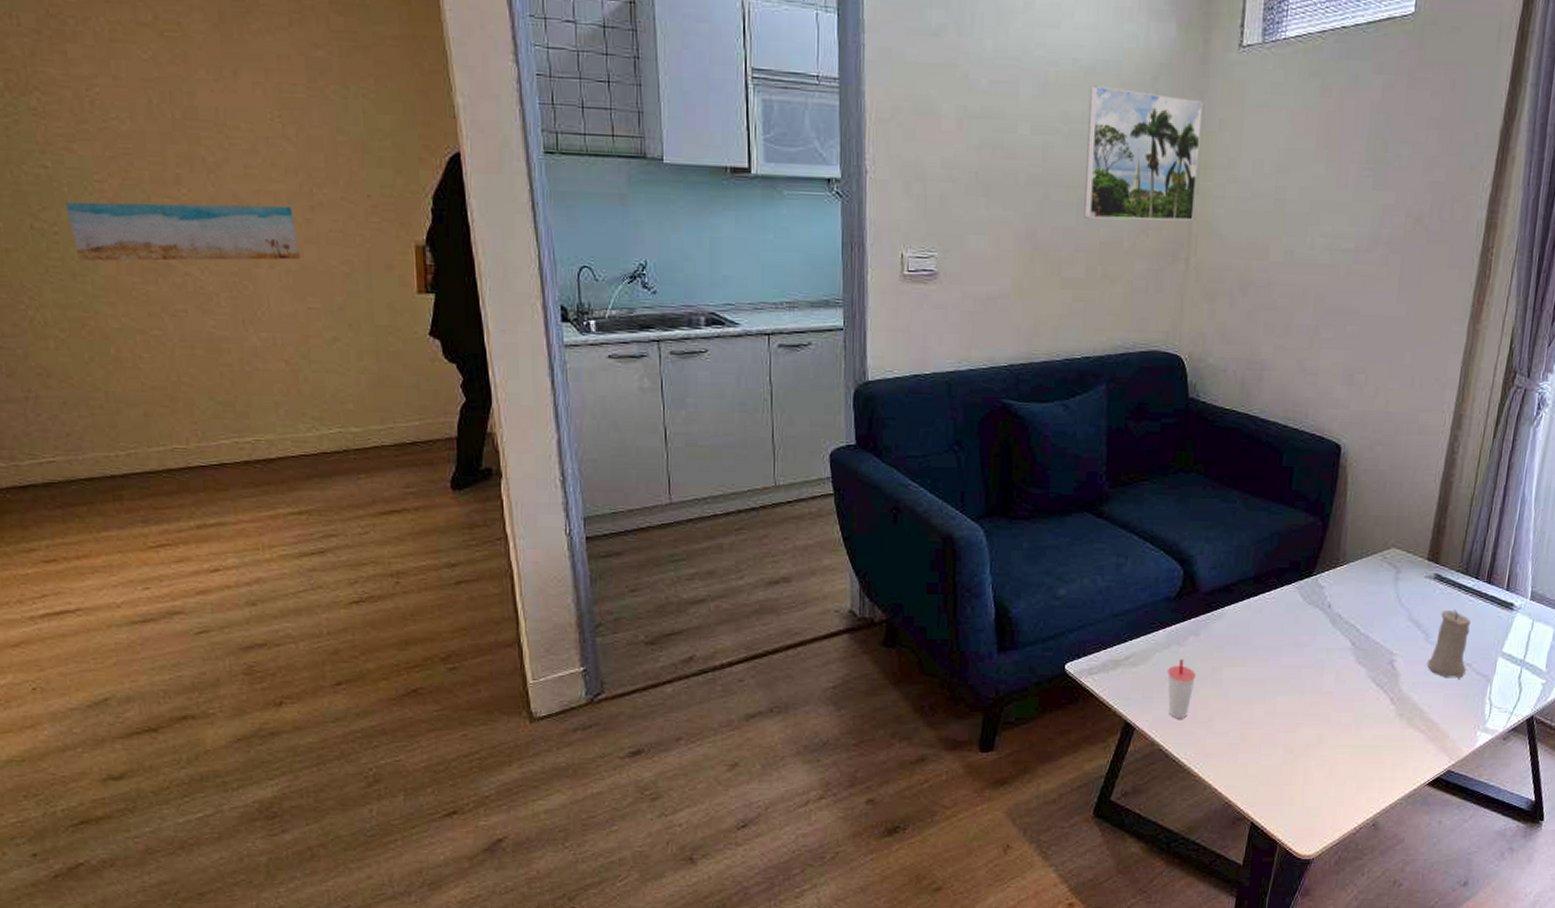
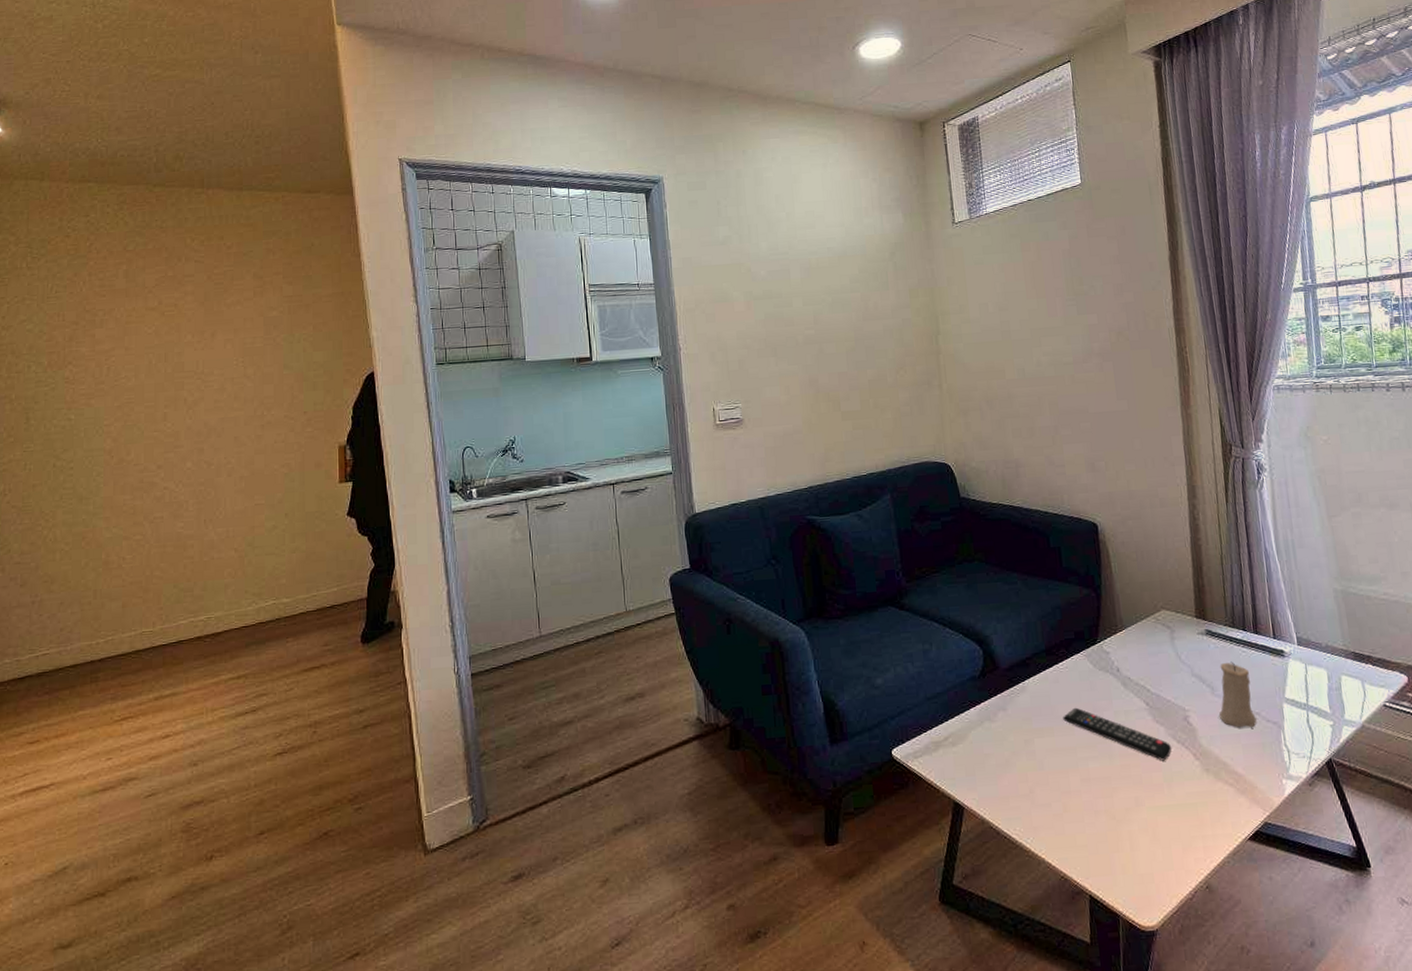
wall art: present [65,201,301,262] -> none [81,427,252,488]
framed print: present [1084,85,1203,221] -> none [843,264,940,364]
cup: present [1167,658,1196,719] -> none [984,734,1011,795]
remote control: none [1259,640,1370,702] -> present [1063,707,1172,761]

